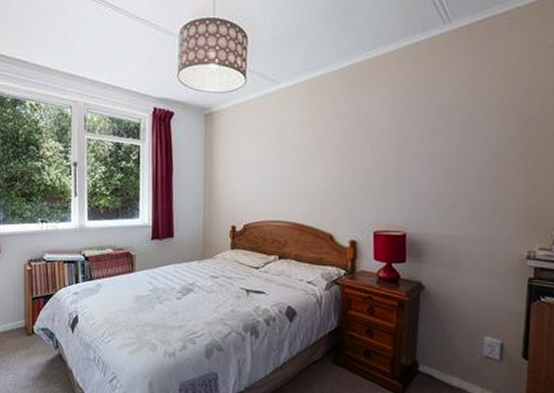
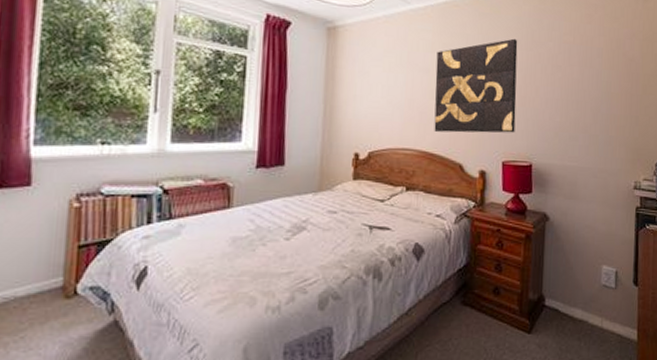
wall art: none [304,107,392,205] -> present [434,38,518,133]

